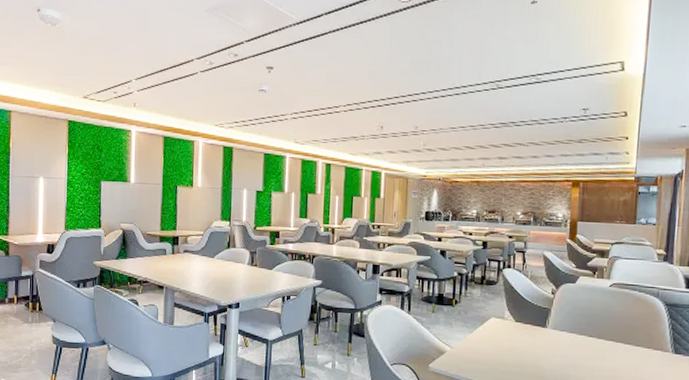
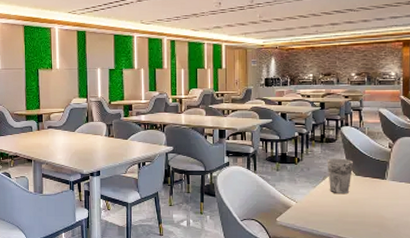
cup: none [486,302,513,342] -> present [327,158,353,195]

